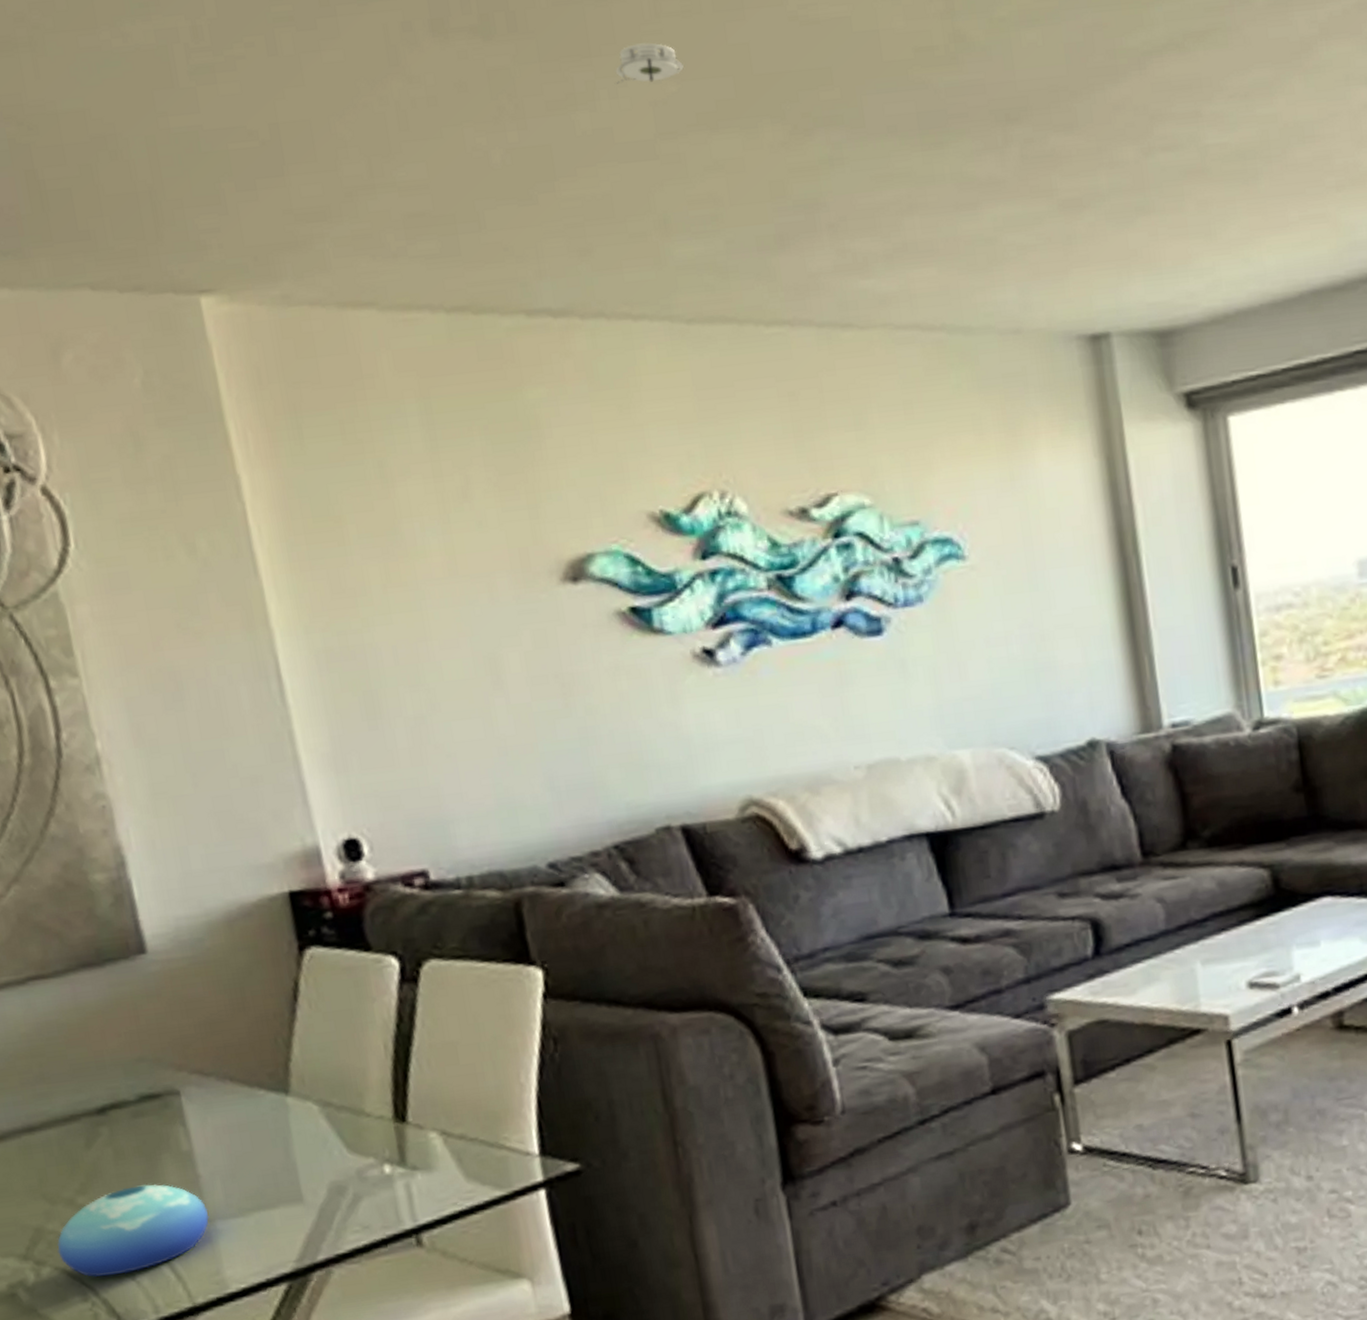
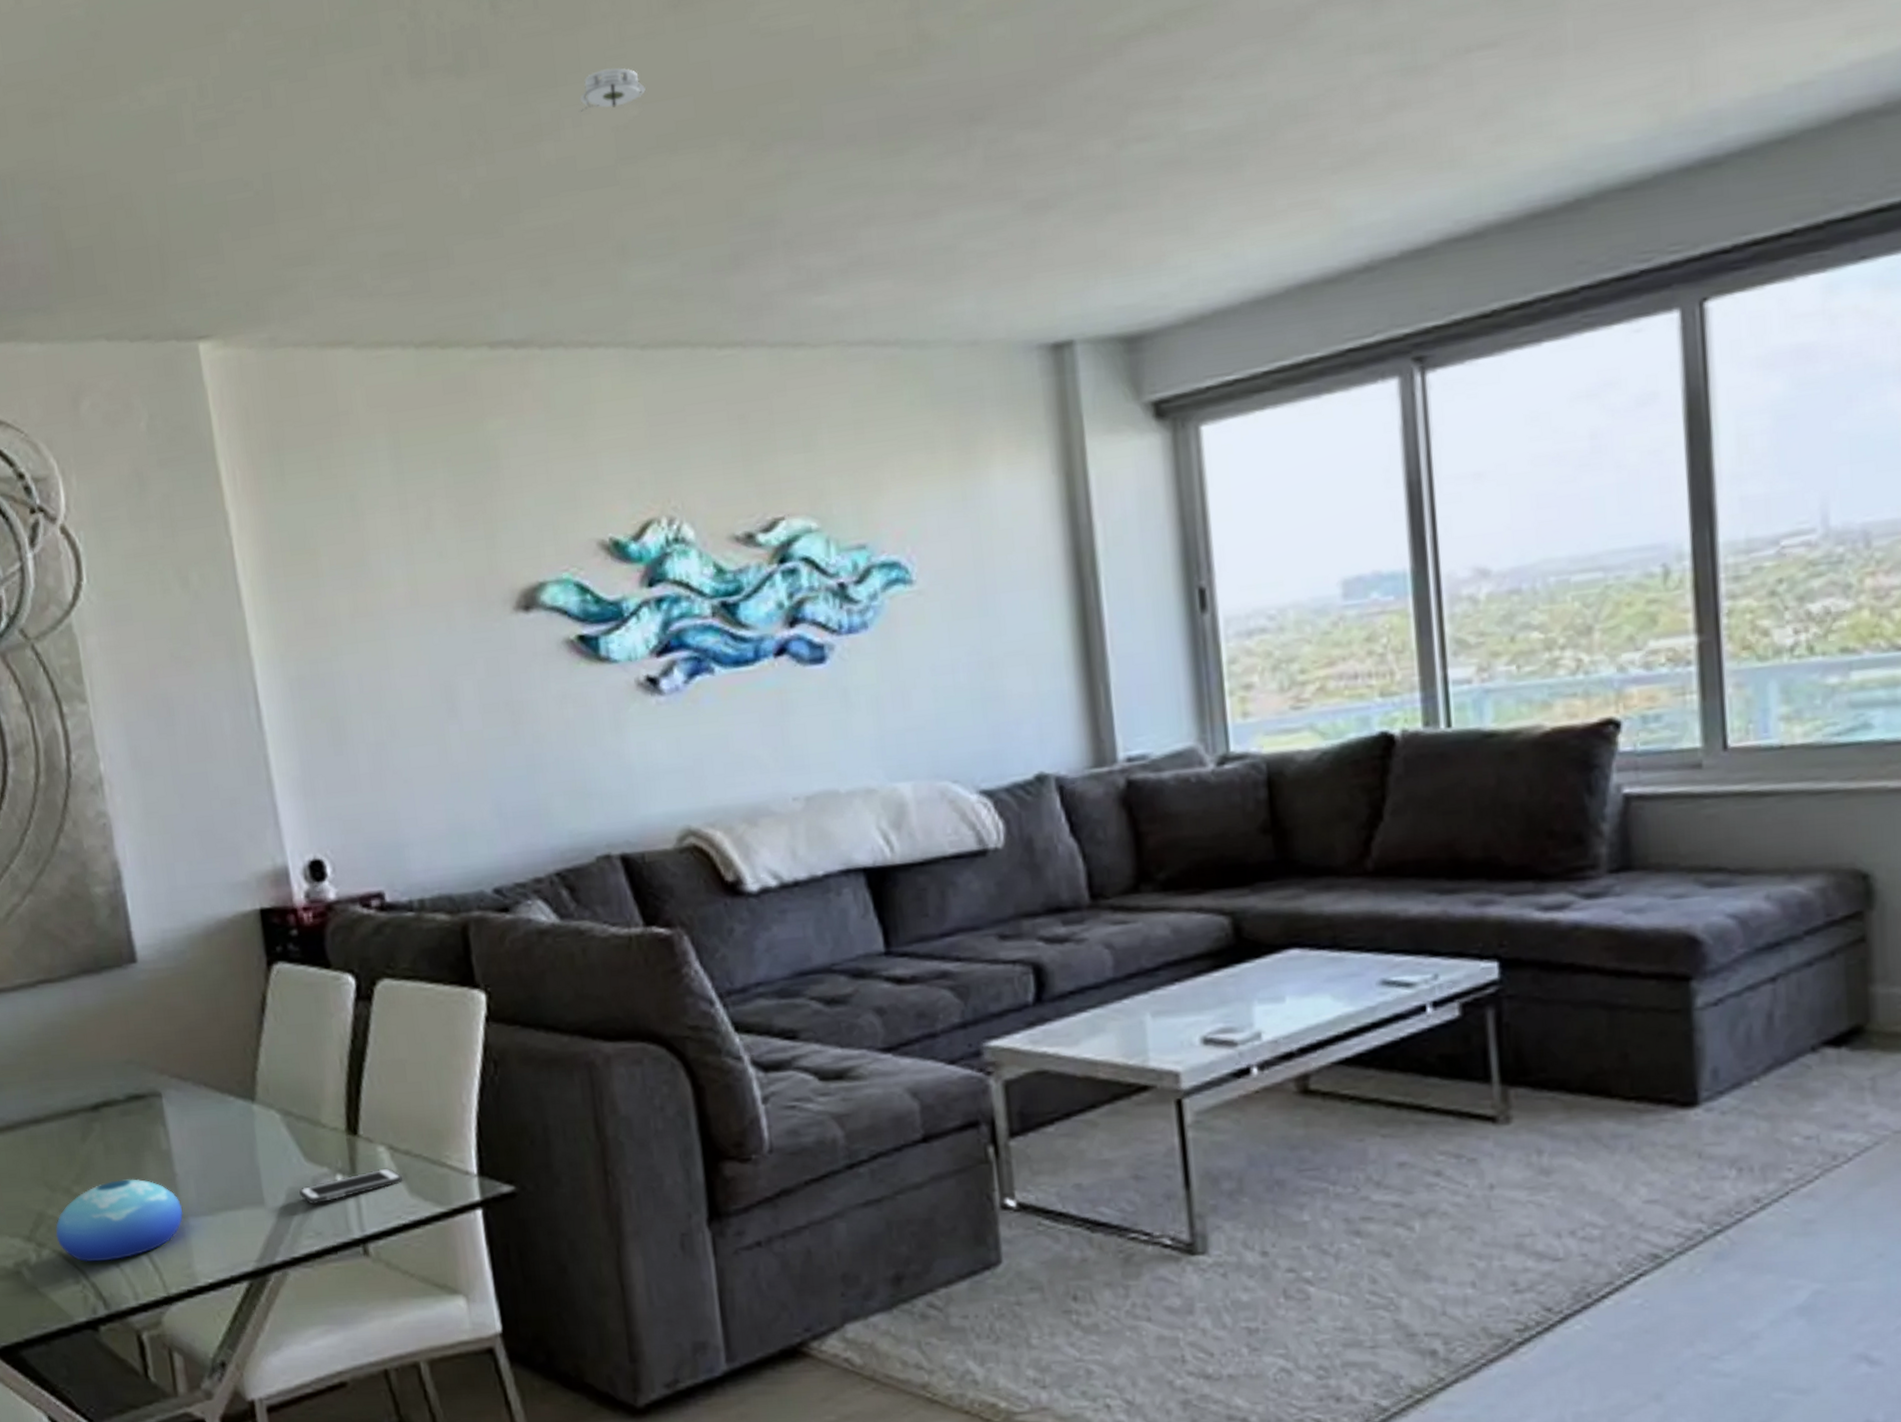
cell phone: none [342,1154,458,1197] -> present [299,1168,403,1205]

